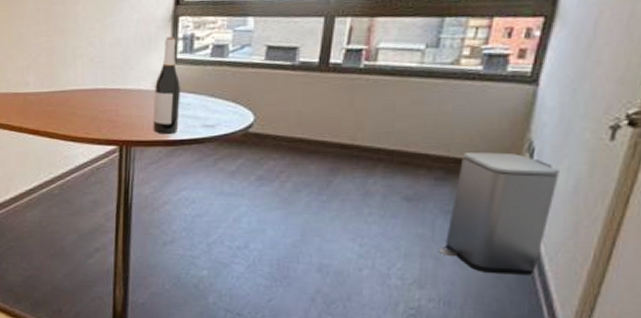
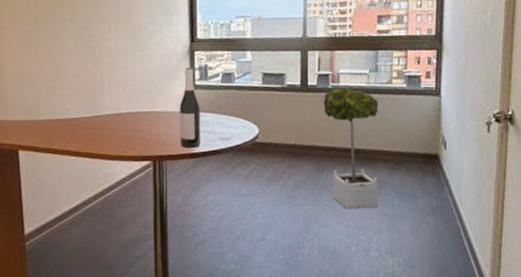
potted tree: none [345,67,433,225] -> present [323,87,379,209]
pedal bin: present [438,151,560,275] -> none [399,145,464,238]

